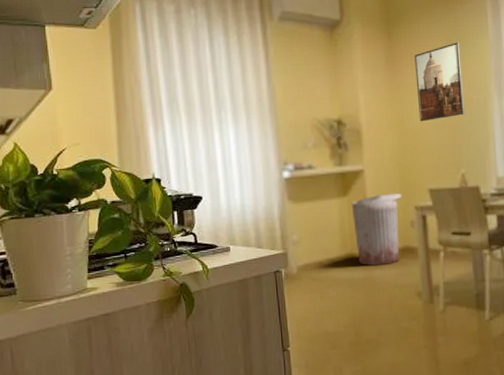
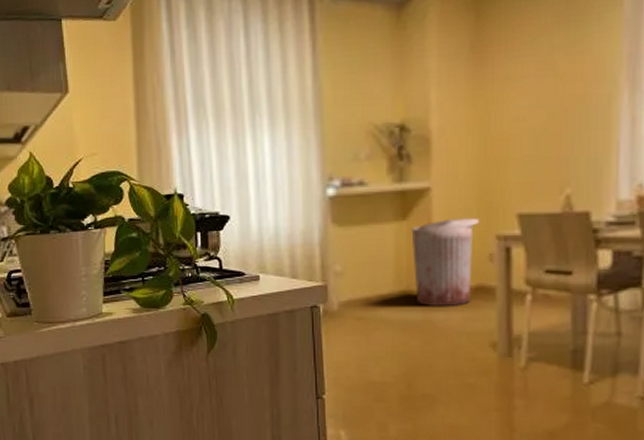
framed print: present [414,42,465,122] -> none [511,18,579,127]

